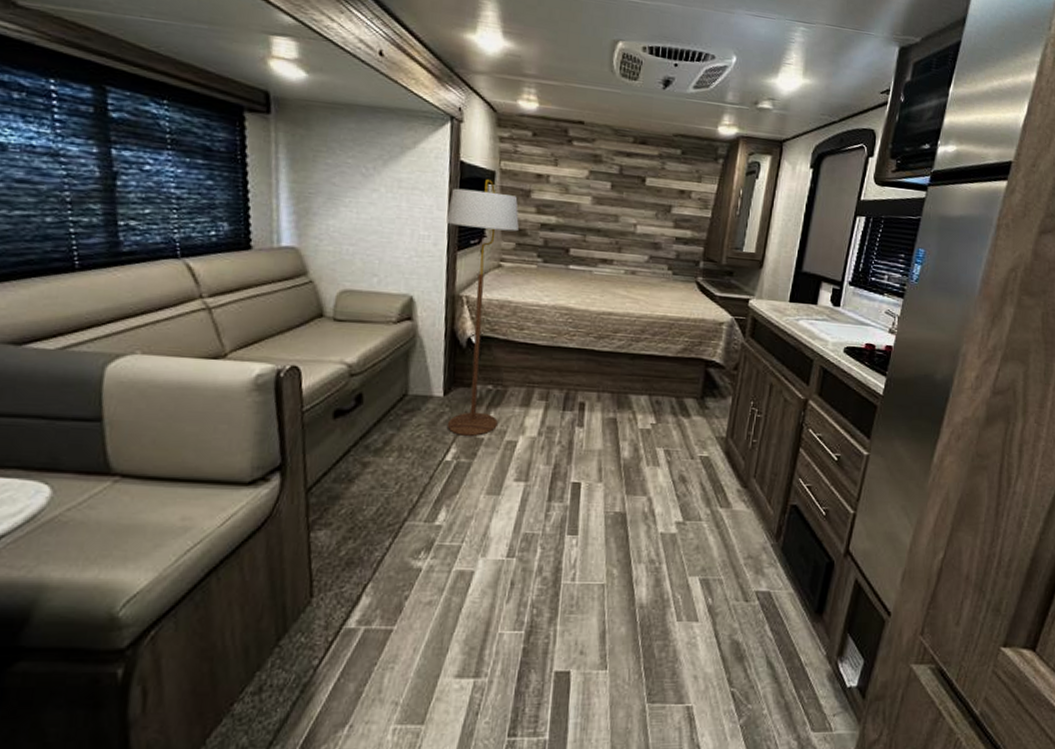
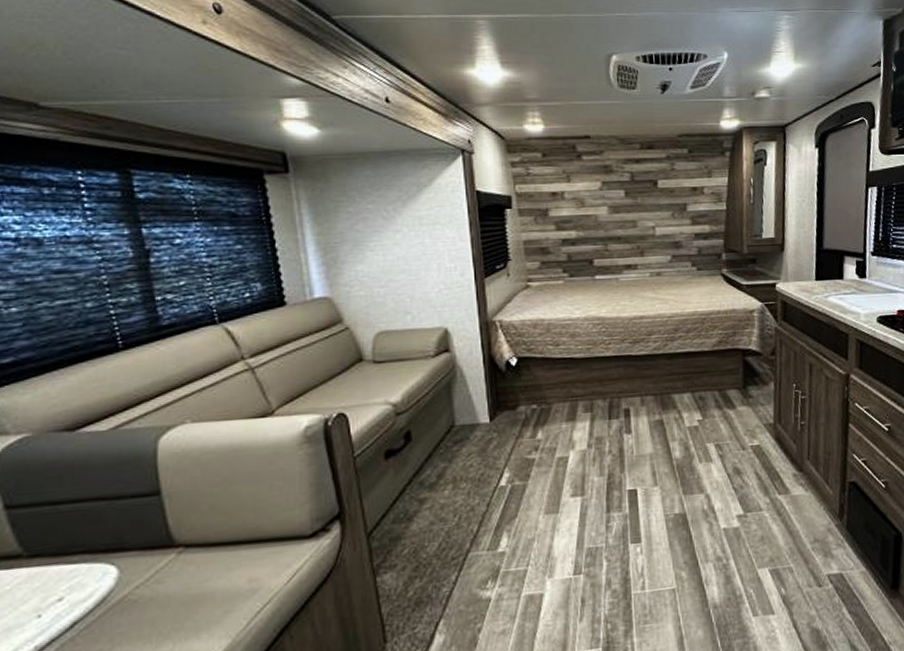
floor lamp: present [446,178,520,436] -> none [470,204,547,459]

